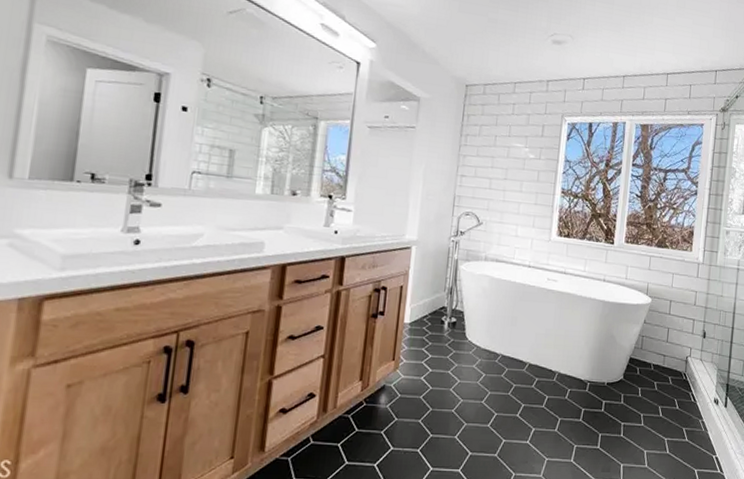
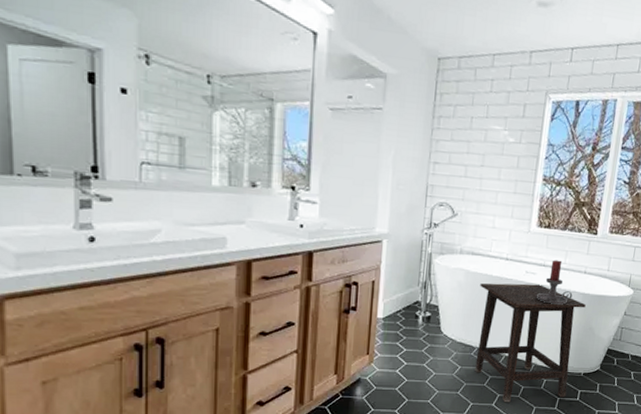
side table: none [499,289,606,414] -> present [474,283,586,403]
candle holder: none [558,267,593,312] -> present [536,260,573,305]

